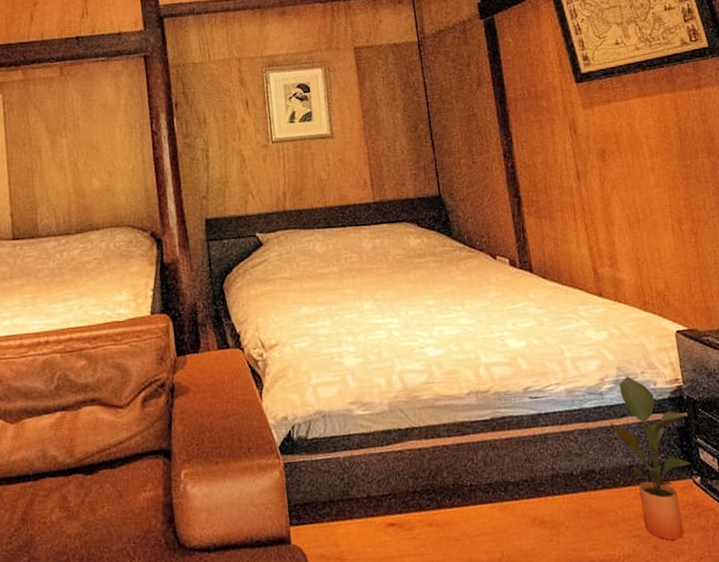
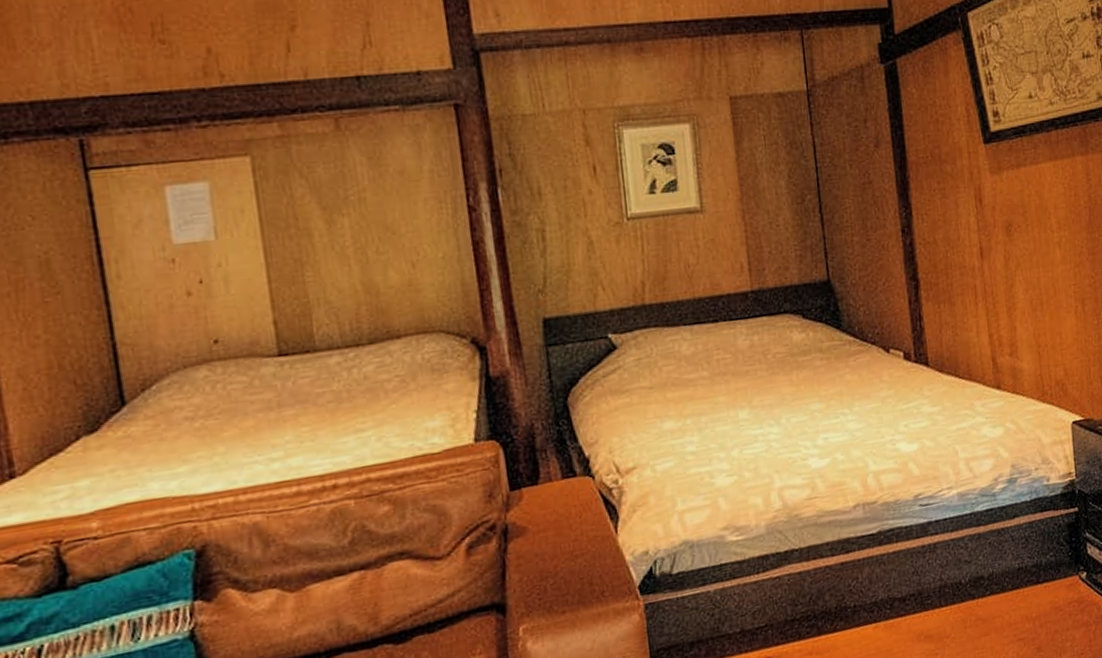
potted plant: present [609,376,691,541] -> none [1000,473,1079,640]

